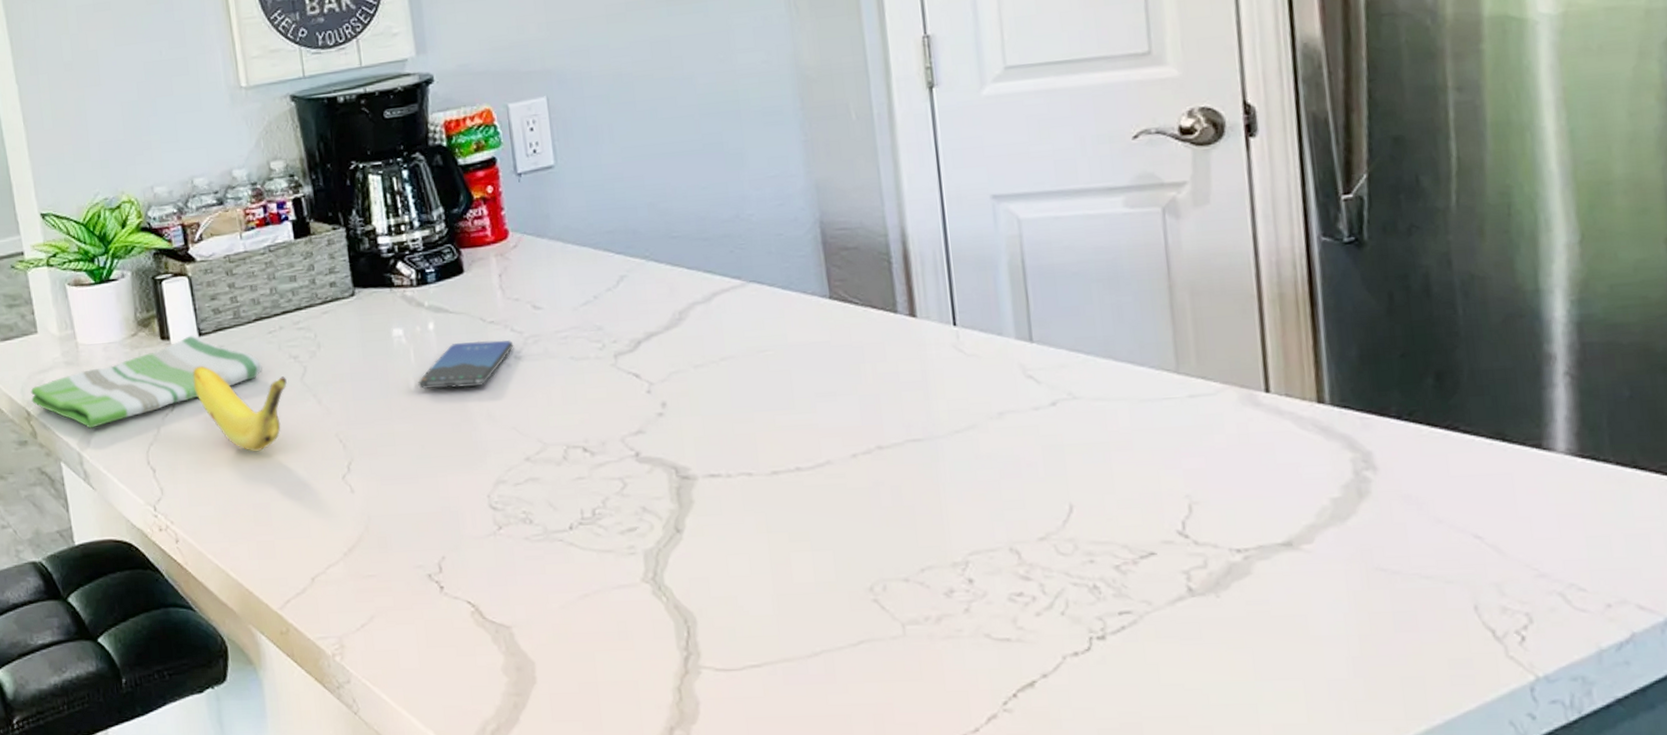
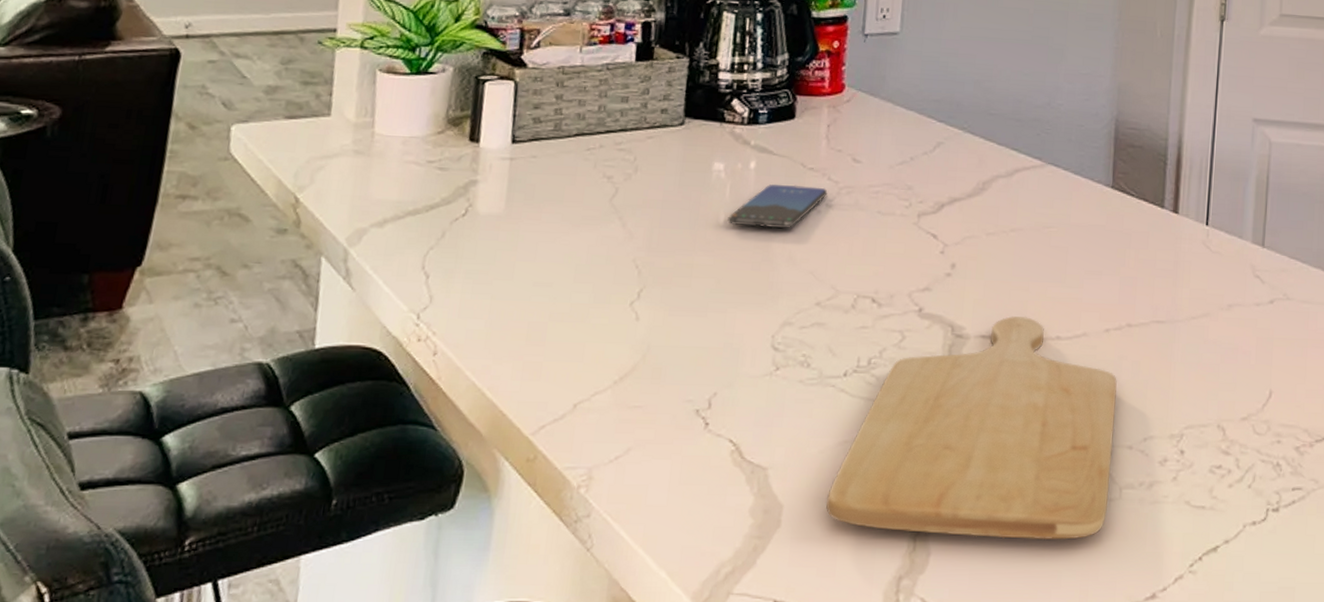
dish towel: present [31,335,262,429] -> none [304,141,573,224]
banana: present [193,366,287,451] -> none [494,174,595,268]
chopping board: none [577,449,892,684] -> present [826,316,1117,540]

